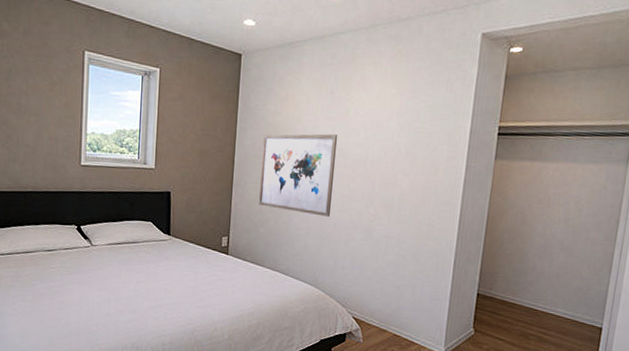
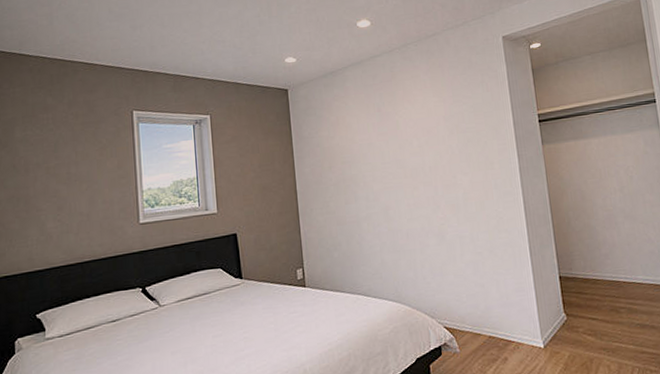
wall art: present [259,134,338,217] -> none [322,148,400,230]

